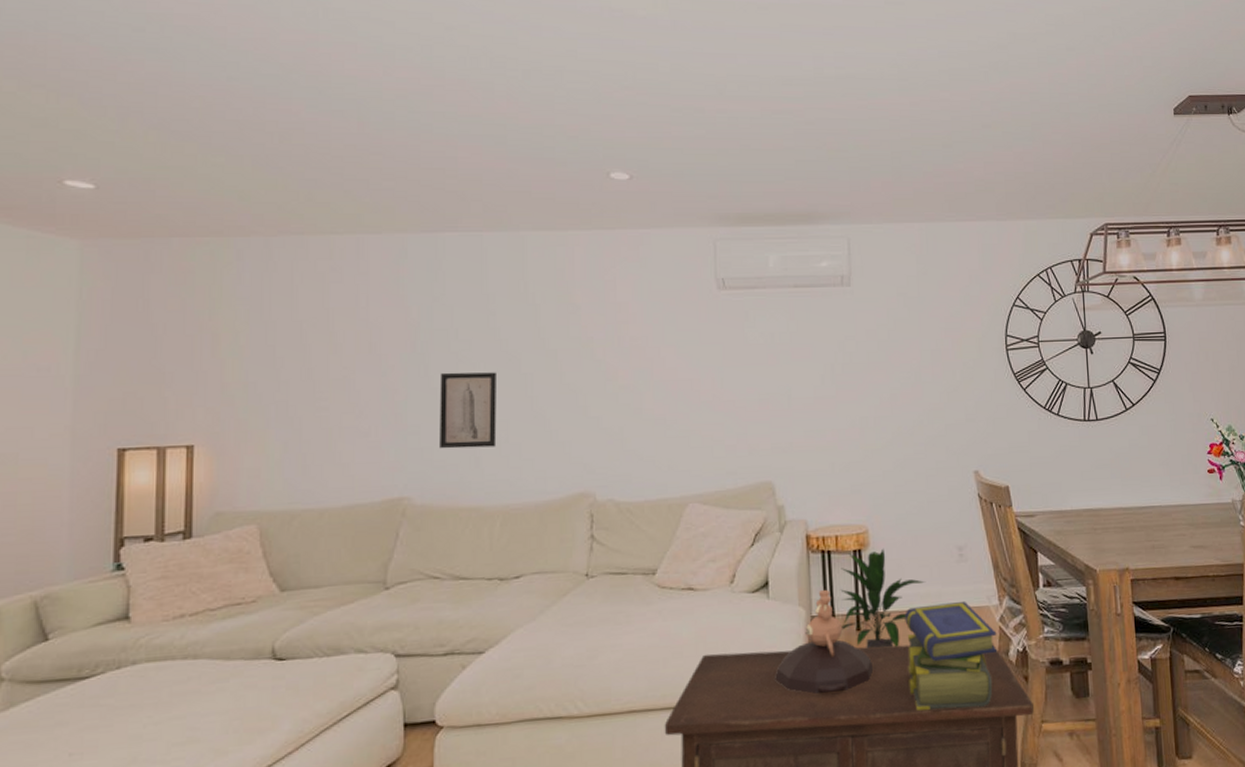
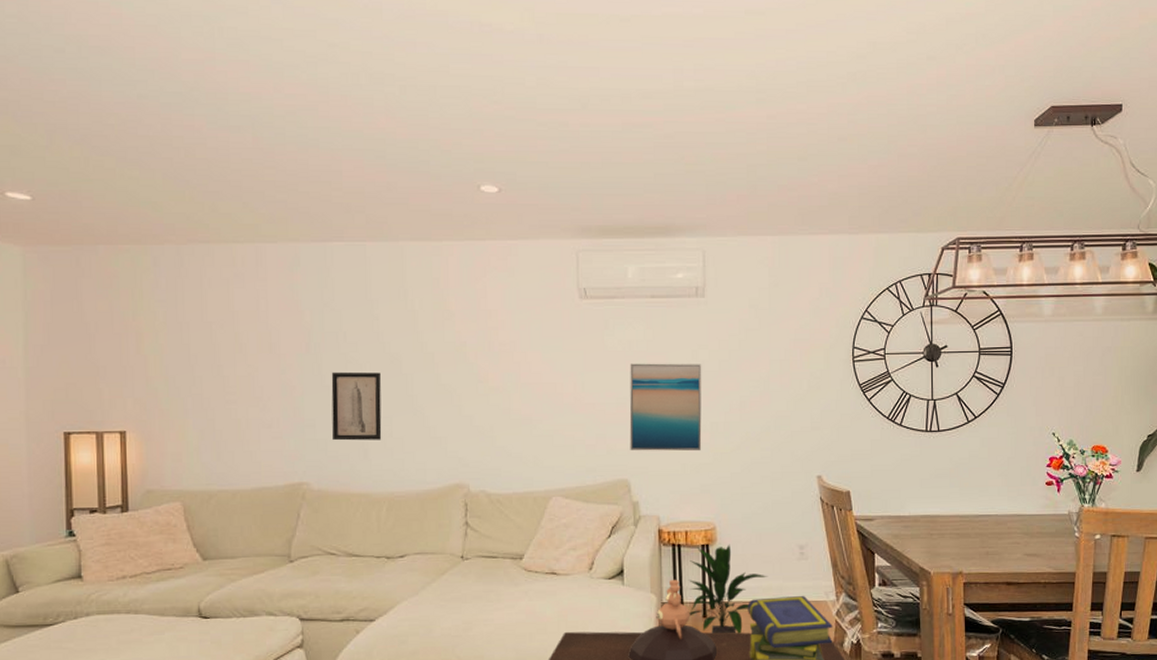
wall art: none [772,355,851,451] -> present [629,363,702,451]

